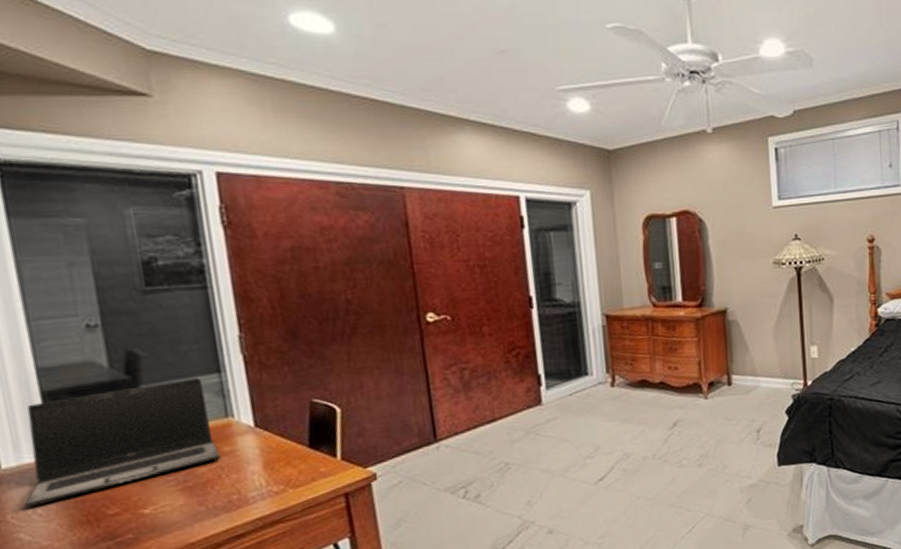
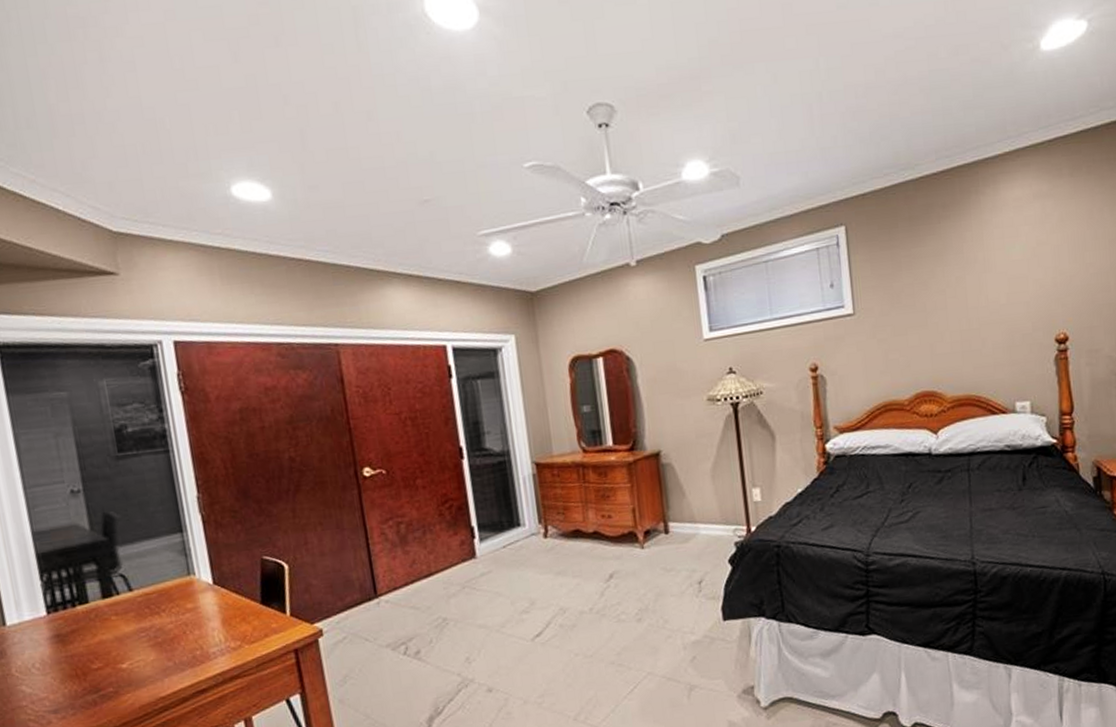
laptop: present [26,377,221,508] -> none [25,537,185,662]

